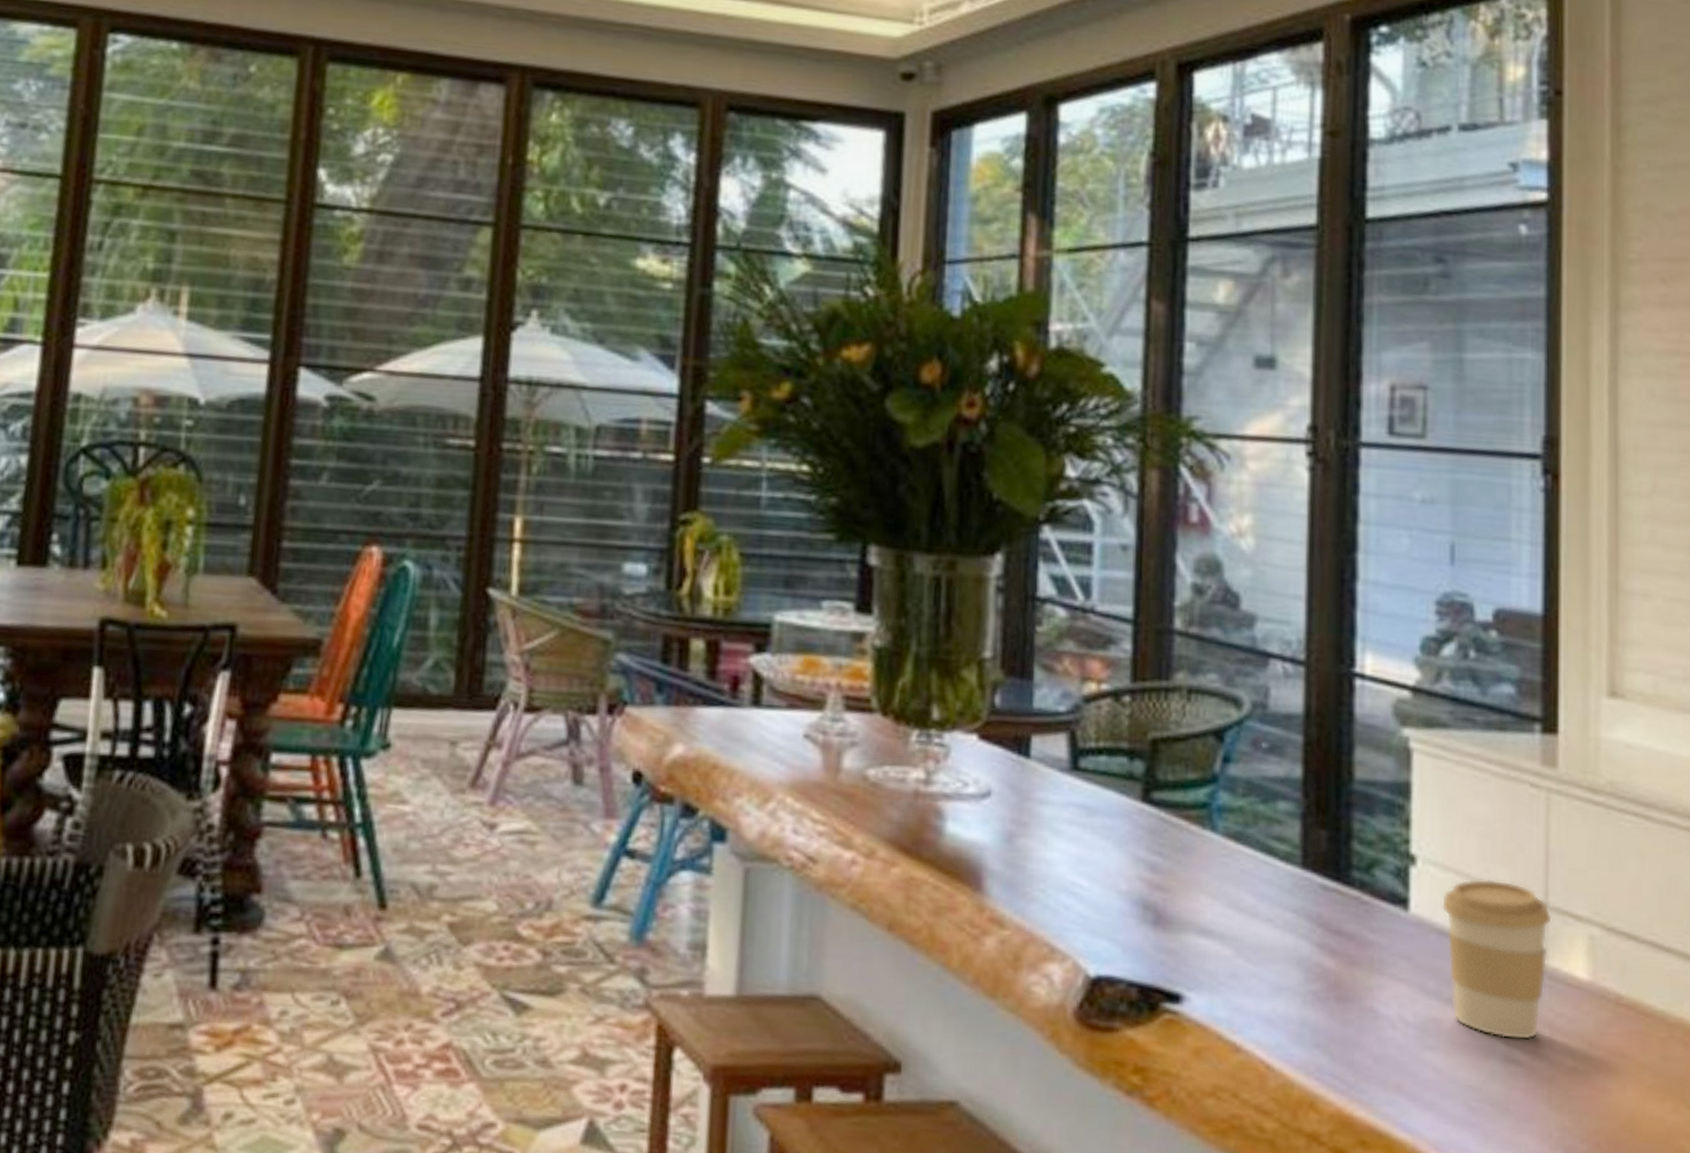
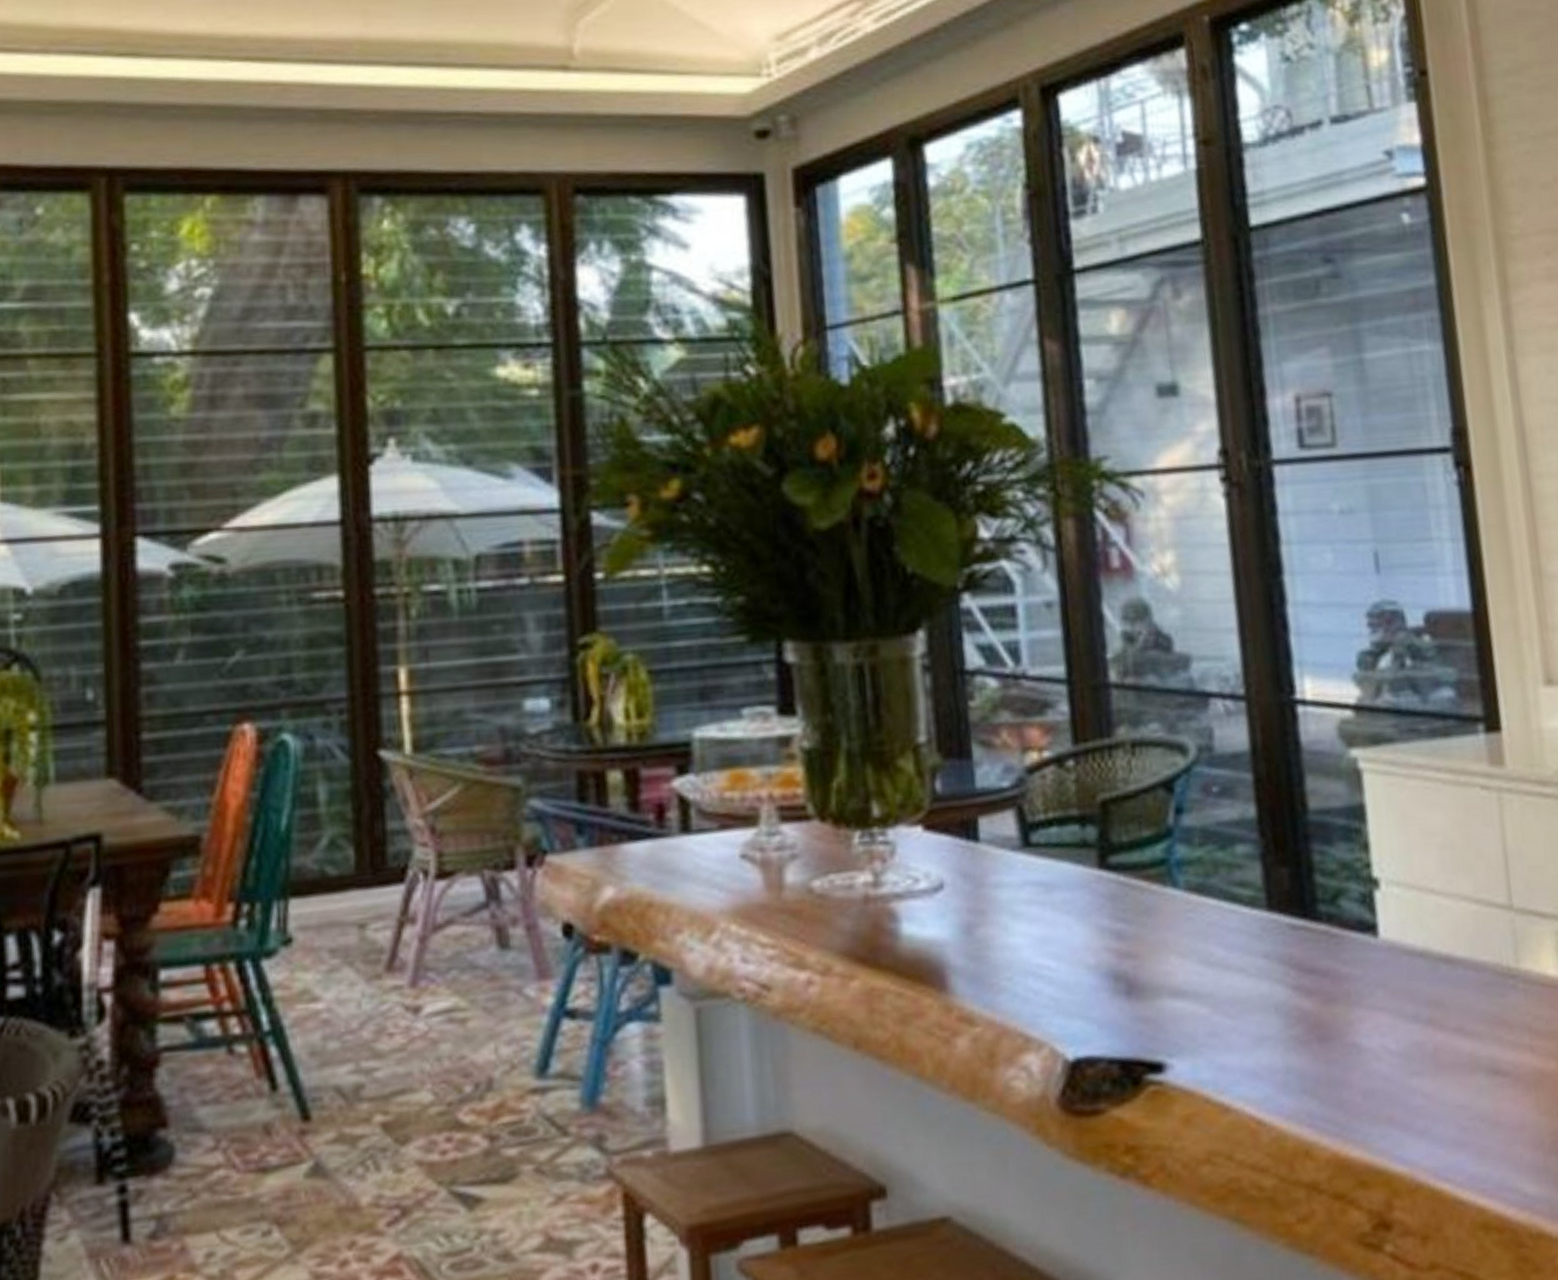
coffee cup: present [1441,878,1552,1041] -> none [1408,889,1520,1051]

